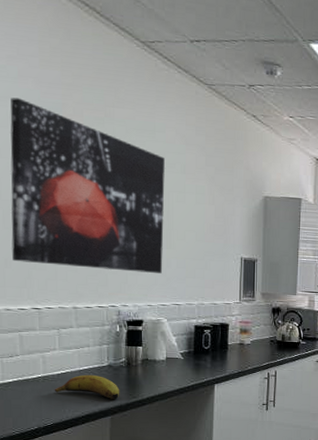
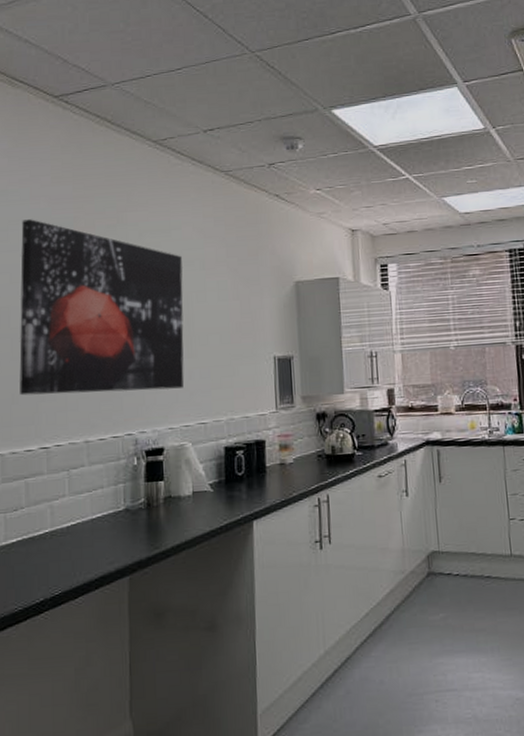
fruit: present [54,374,120,400] -> none [63,523,140,555]

